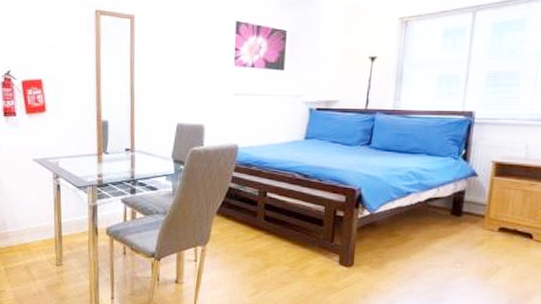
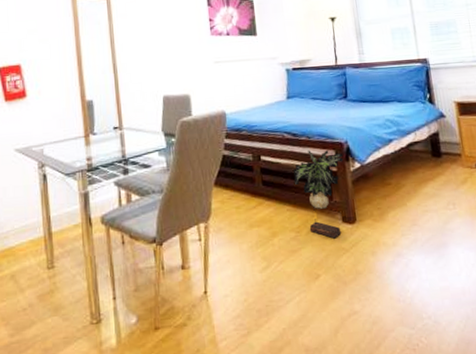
decorative plant: none [297,193,354,278] -> present [293,150,344,239]

